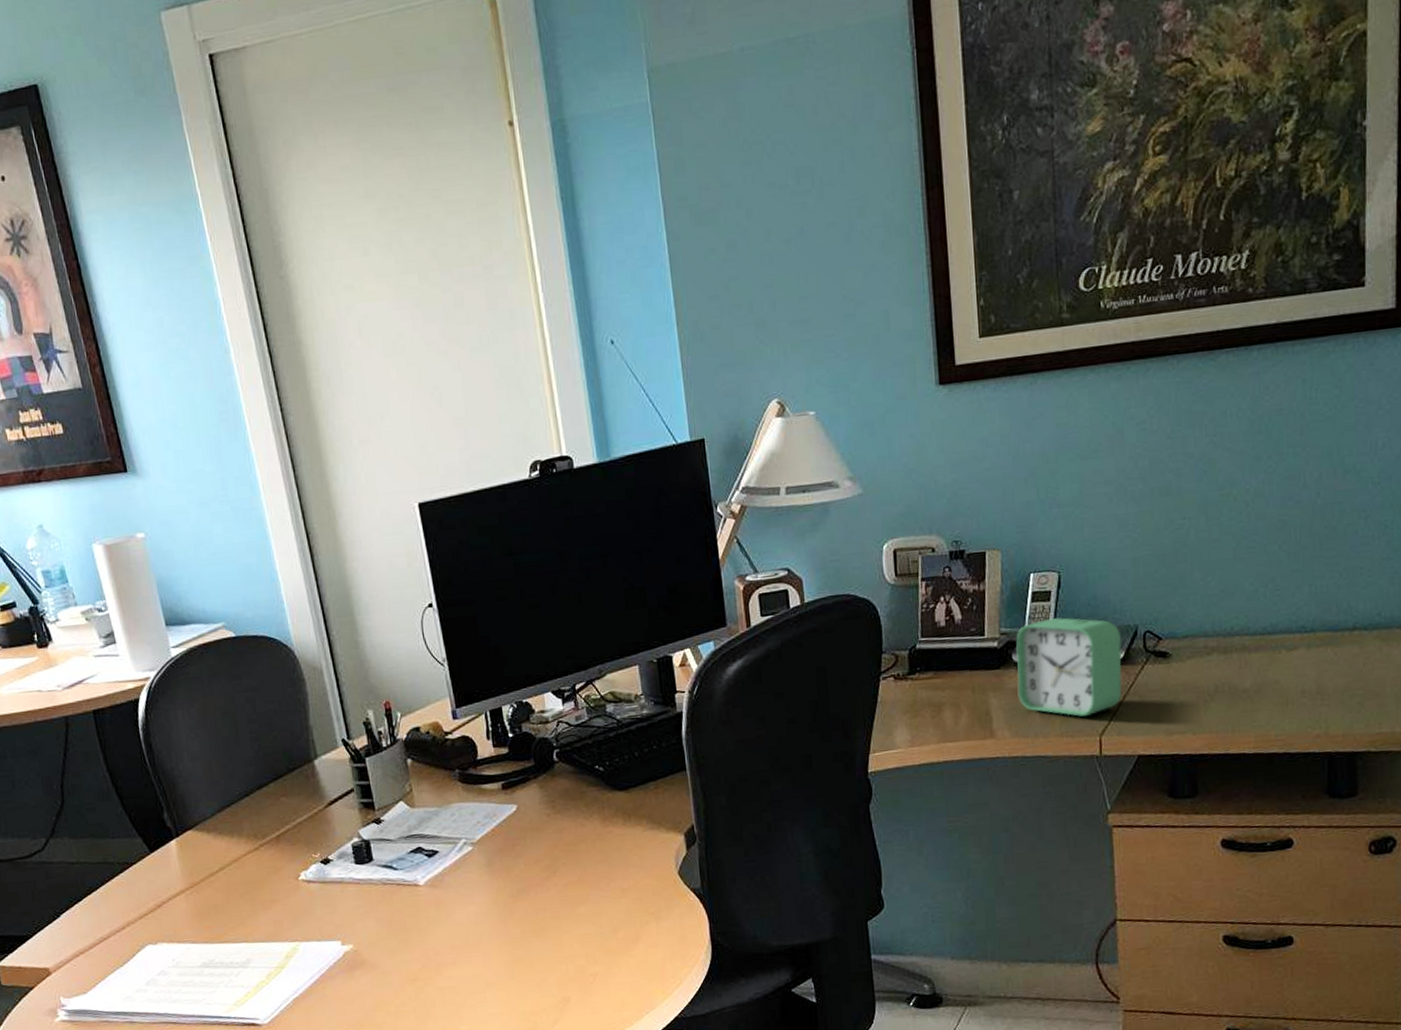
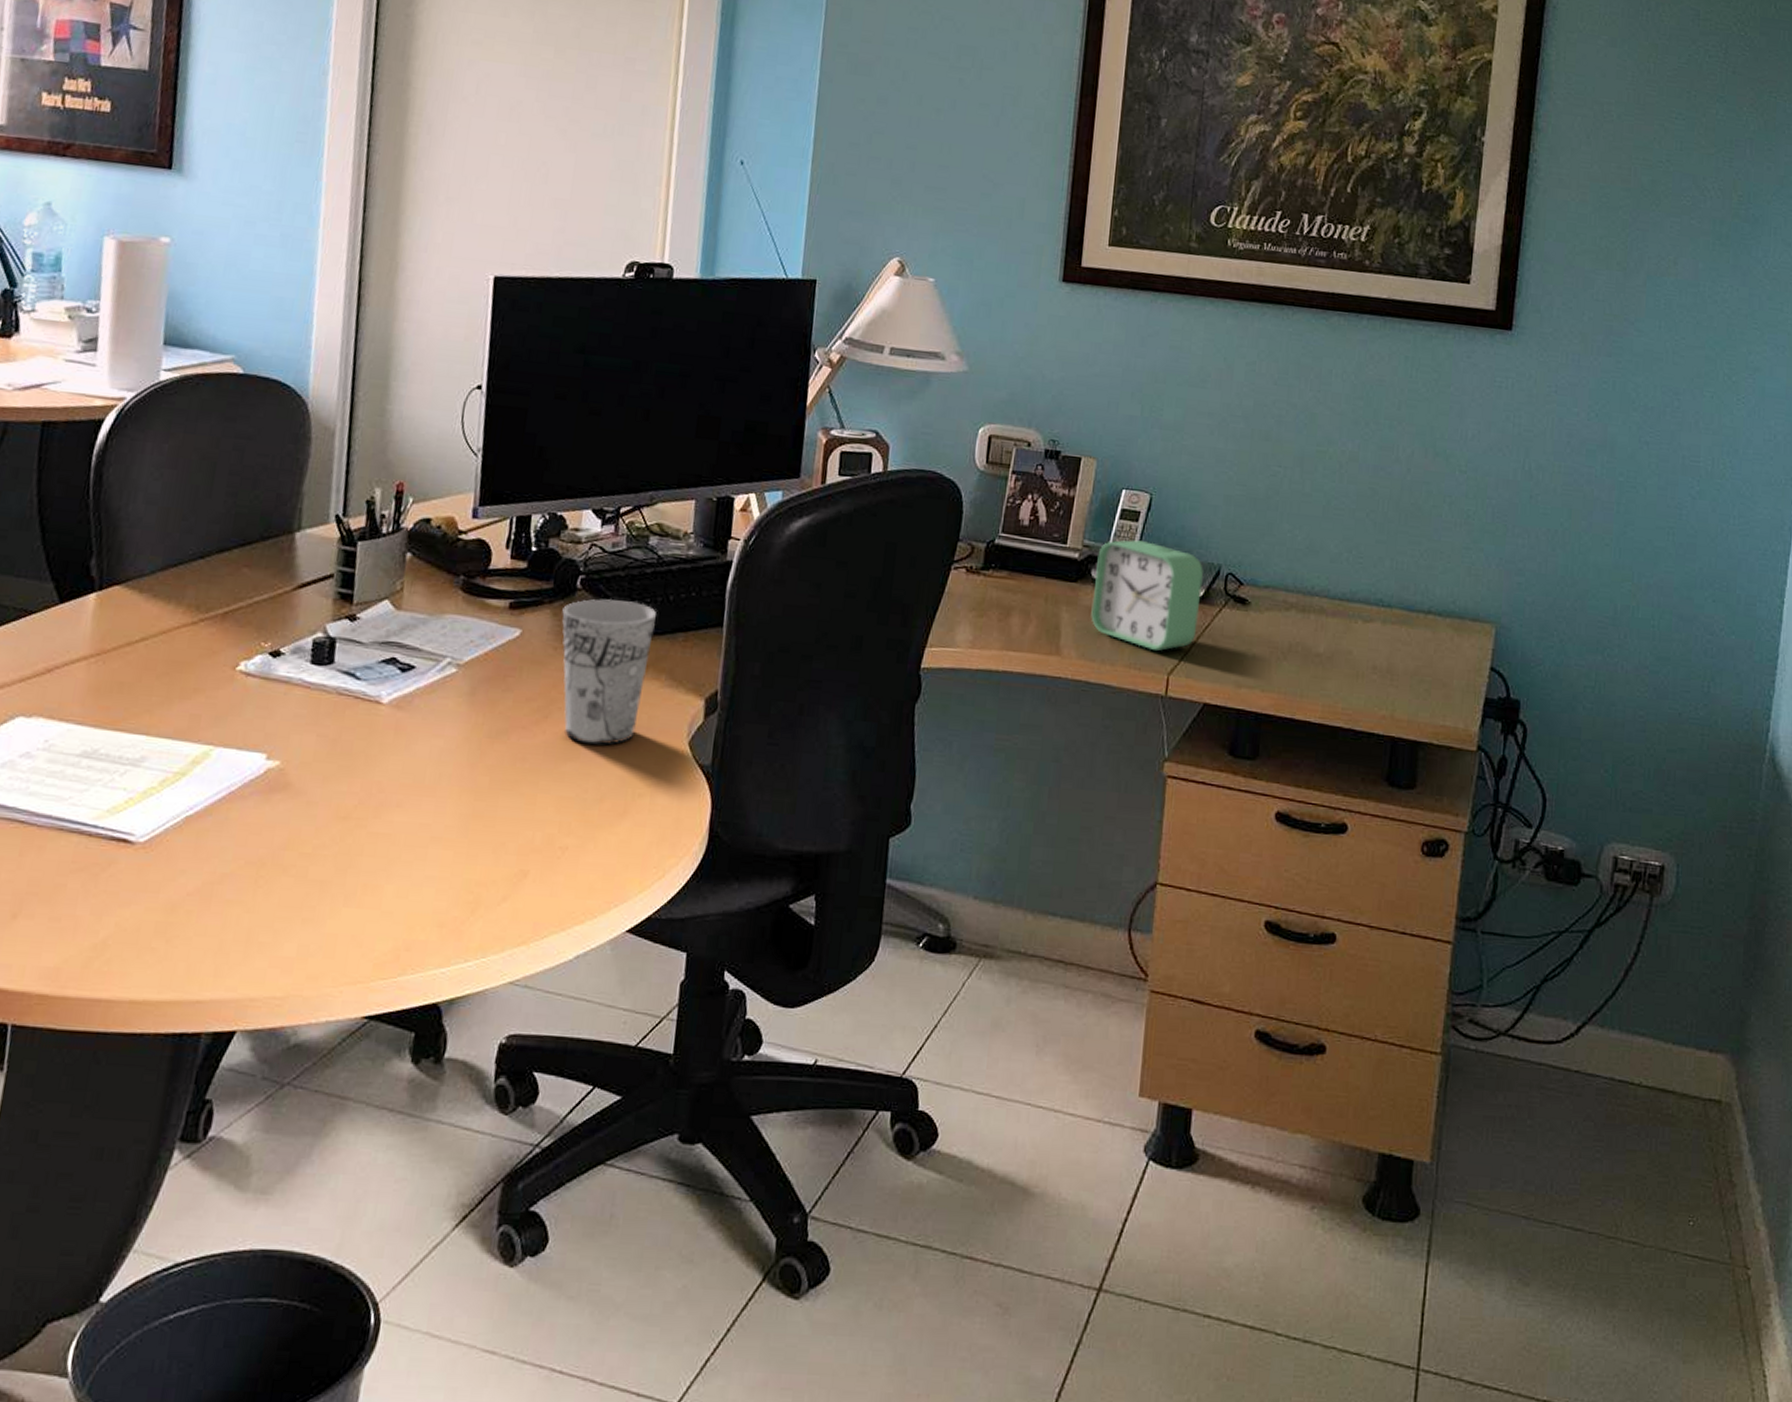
cup: none [546,763,631,889] -> present [562,599,656,745]

